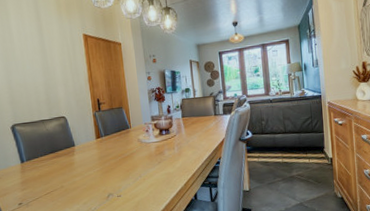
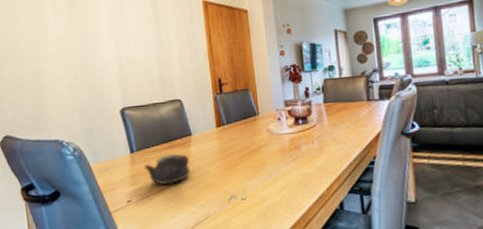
teapot: none [33,161,74,188] -> present [144,153,190,185]

